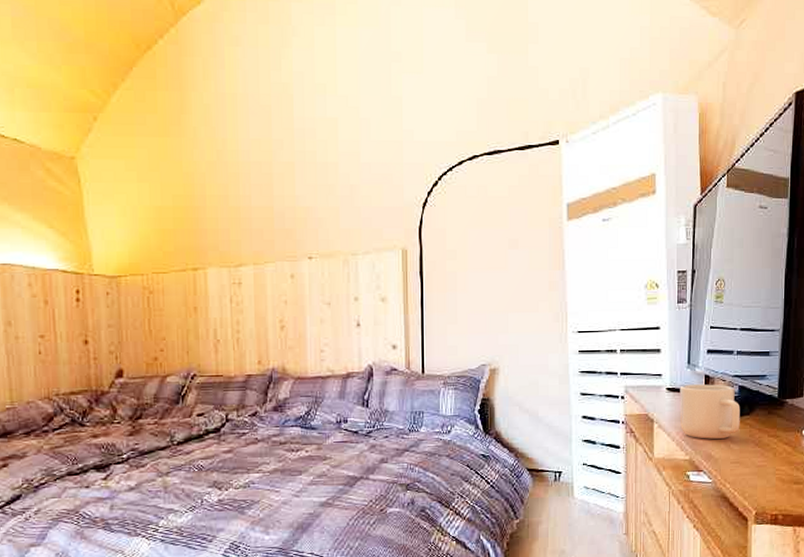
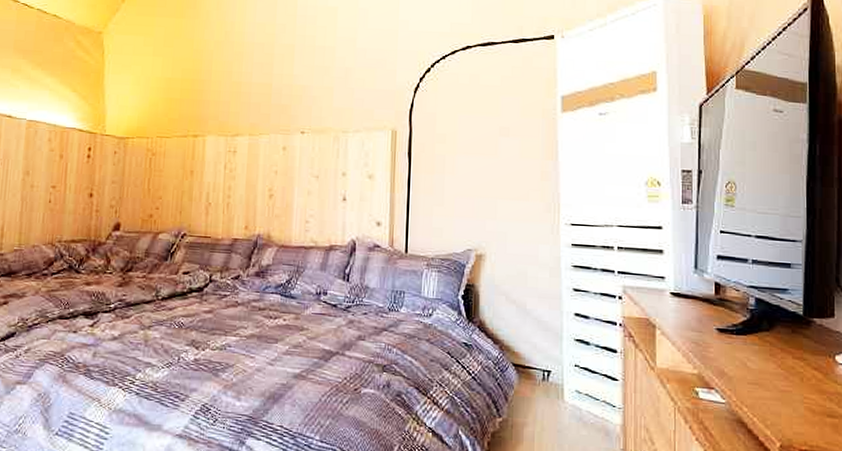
mug: present [679,384,740,439] -> none [686,291,758,355]

